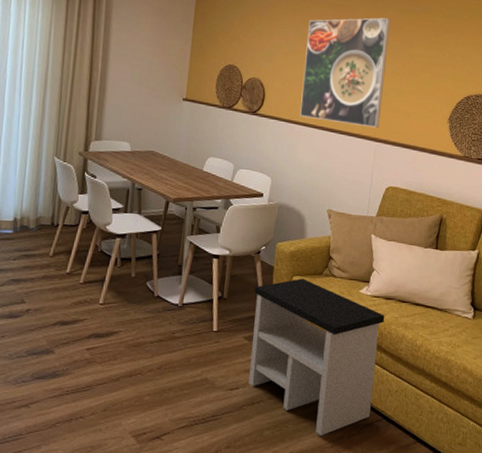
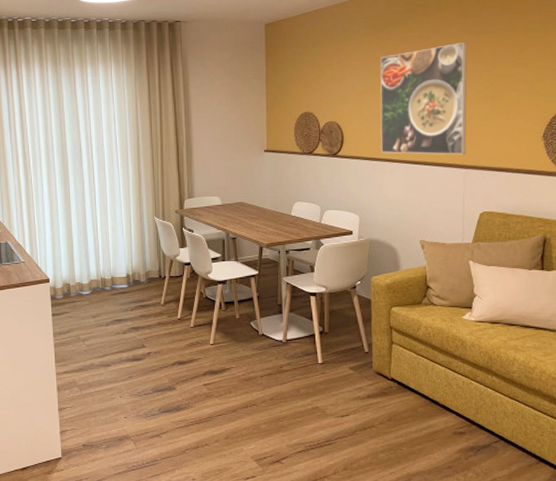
side table: present [248,278,385,437] -> none [354,309,493,458]

